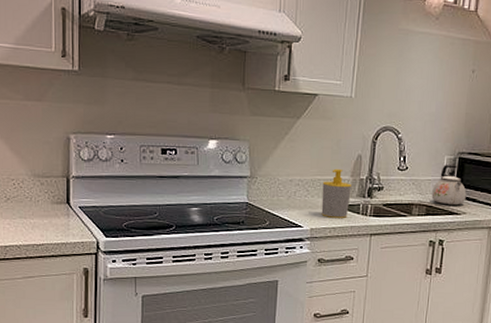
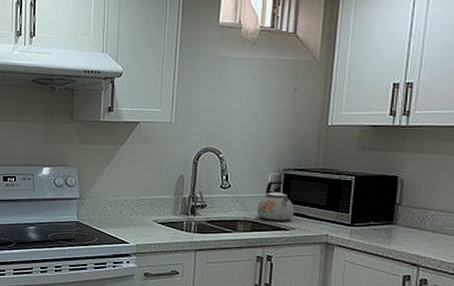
soap bottle: present [321,168,351,218] -> none [146,189,174,235]

